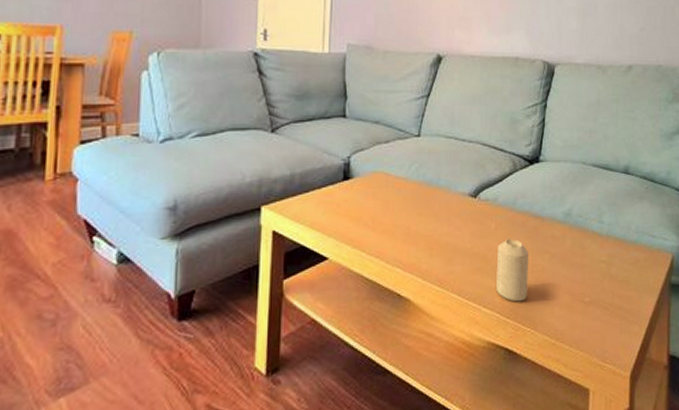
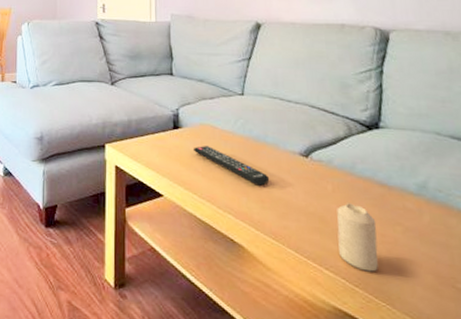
remote control: none [363,196,440,233] -> present [193,146,270,186]

